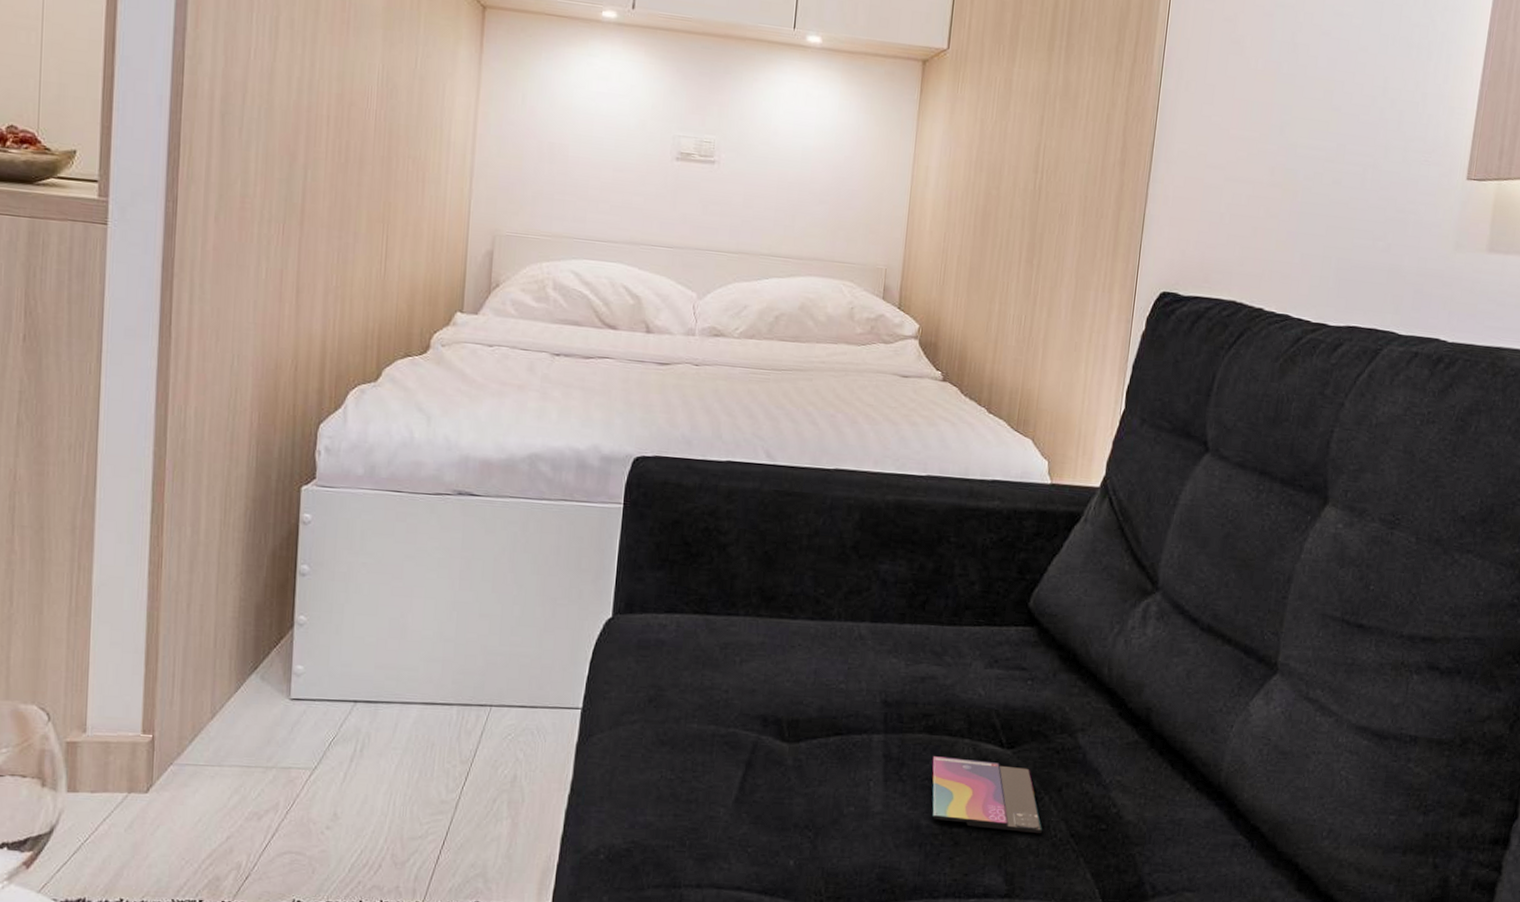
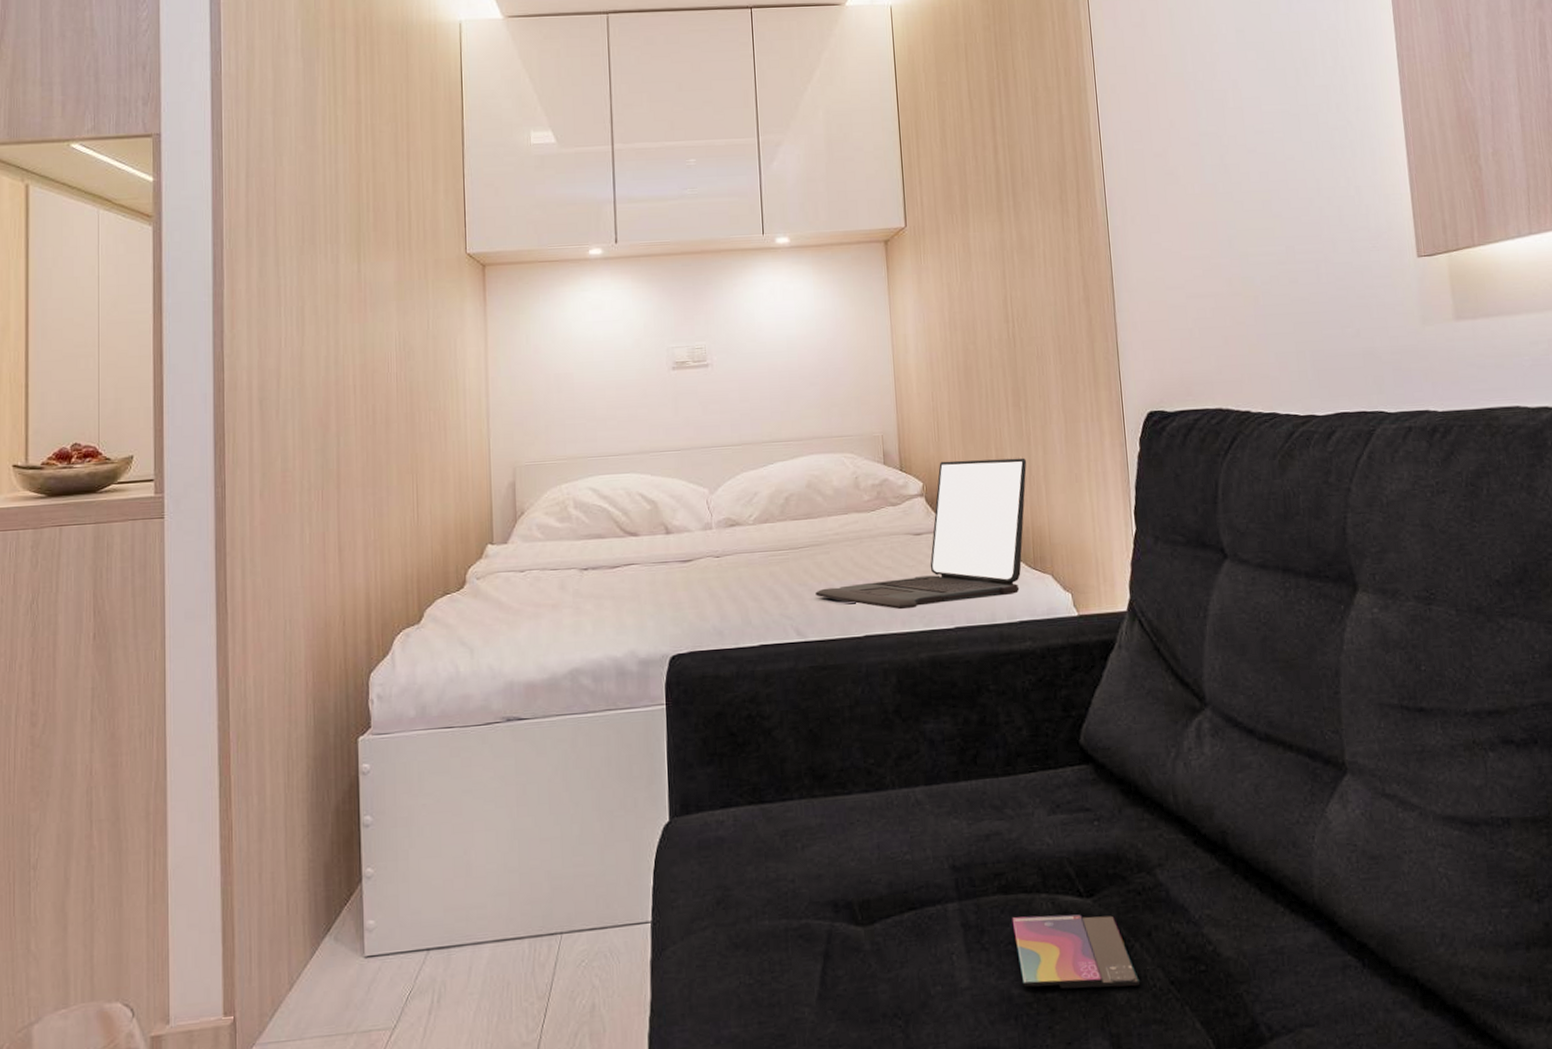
laptop: none [792,306,1029,453] -> present [816,457,1027,610]

